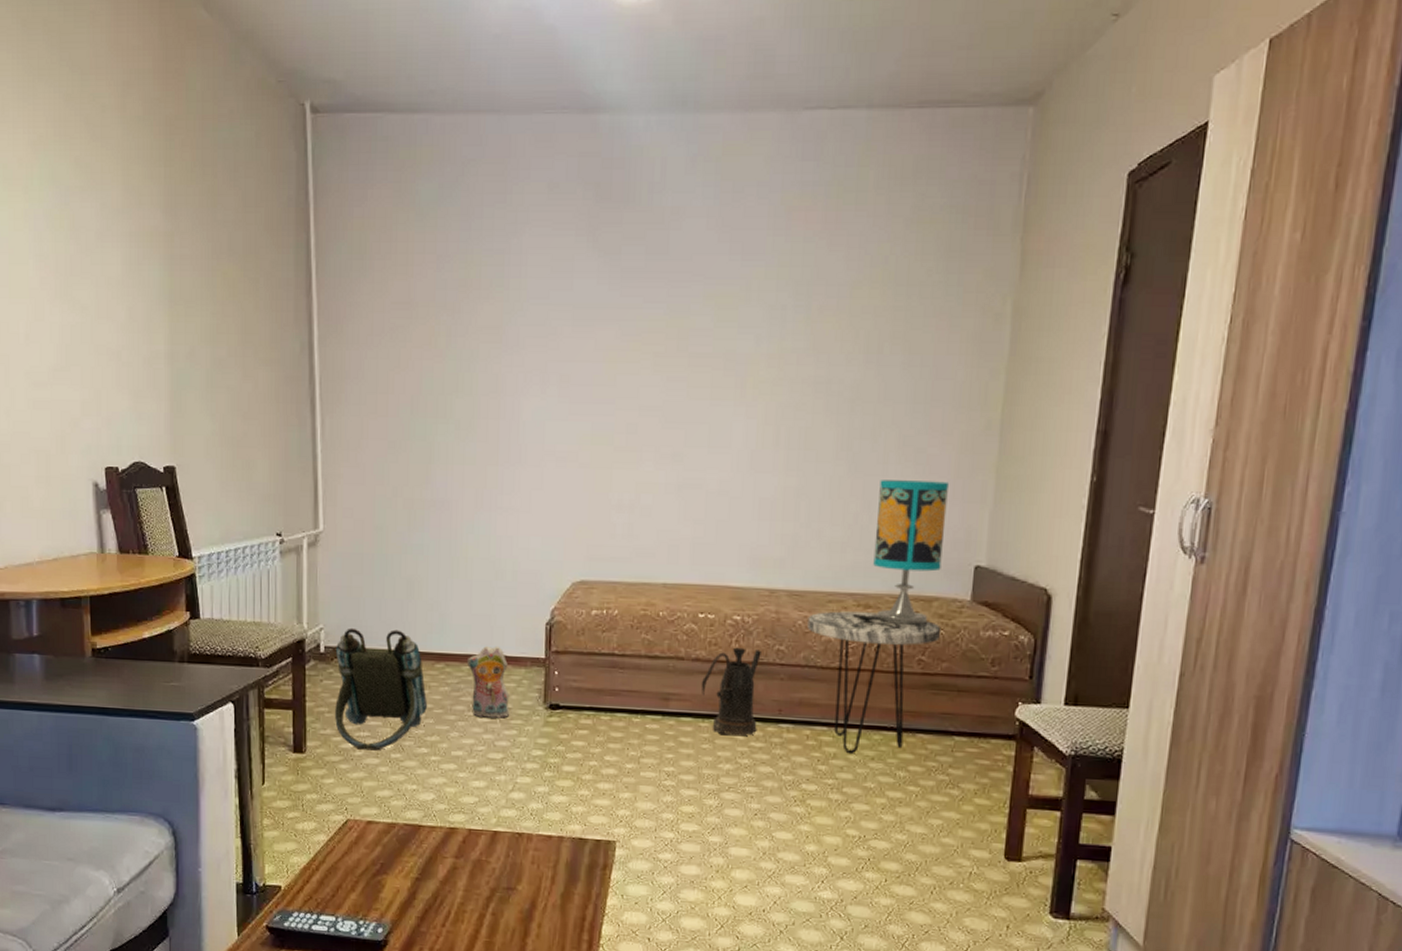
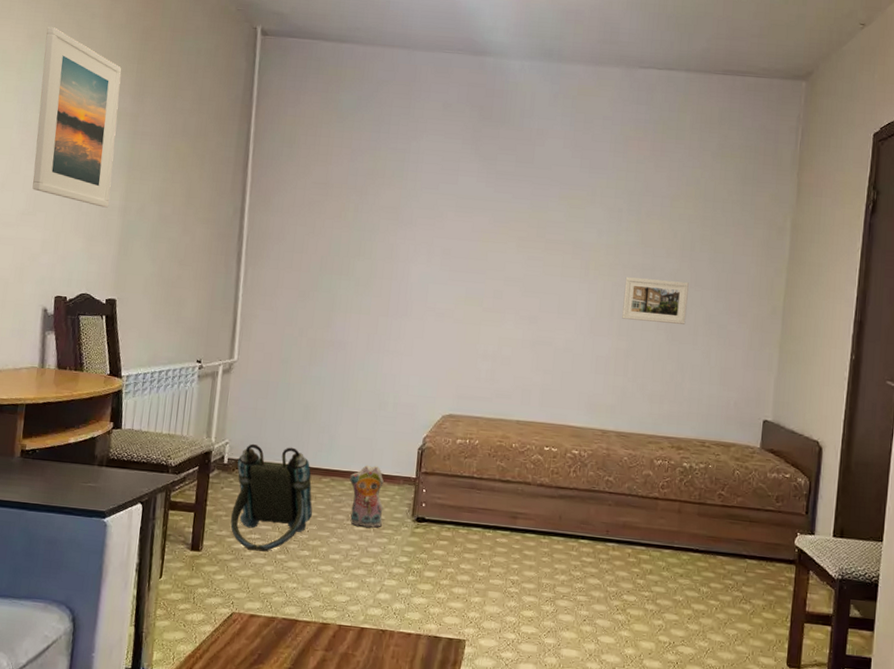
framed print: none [50,128,153,355] -> present [32,27,122,208]
watering can: present [701,647,761,736] -> none [543,476,594,552]
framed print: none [790,395,876,451] -> present [622,277,689,325]
side table: present [807,611,942,754] -> none [631,450,737,571]
table lamp: present [852,480,948,628] -> none [667,347,743,468]

